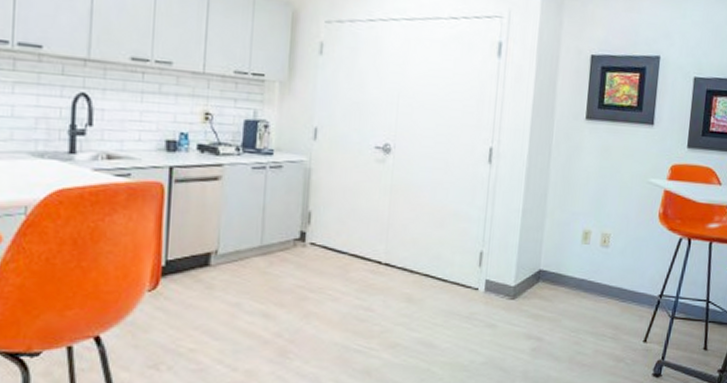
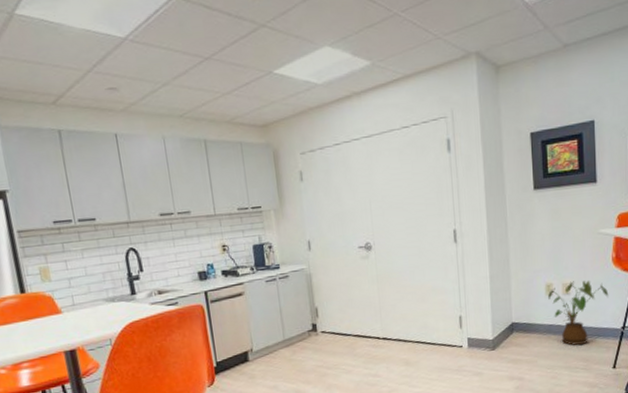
house plant: none [584,232,651,309] -> present [548,280,609,346]

